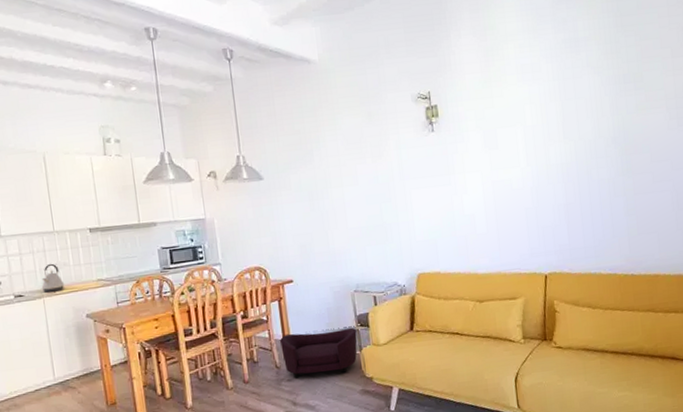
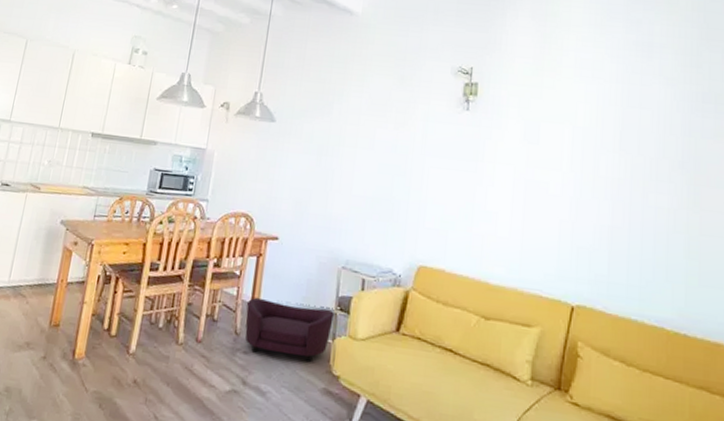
kettle: present [41,263,65,294] -> none [28,159,52,190]

